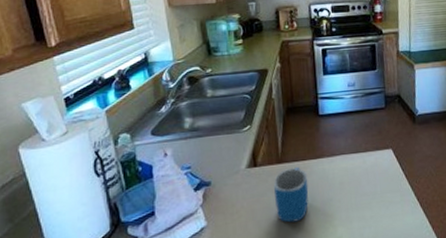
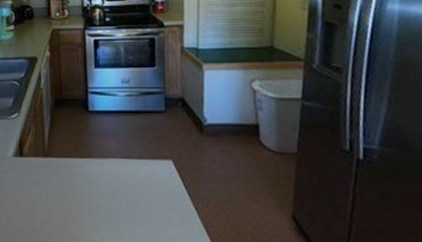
mug: present [273,167,309,223] -> none [38,163,75,223]

